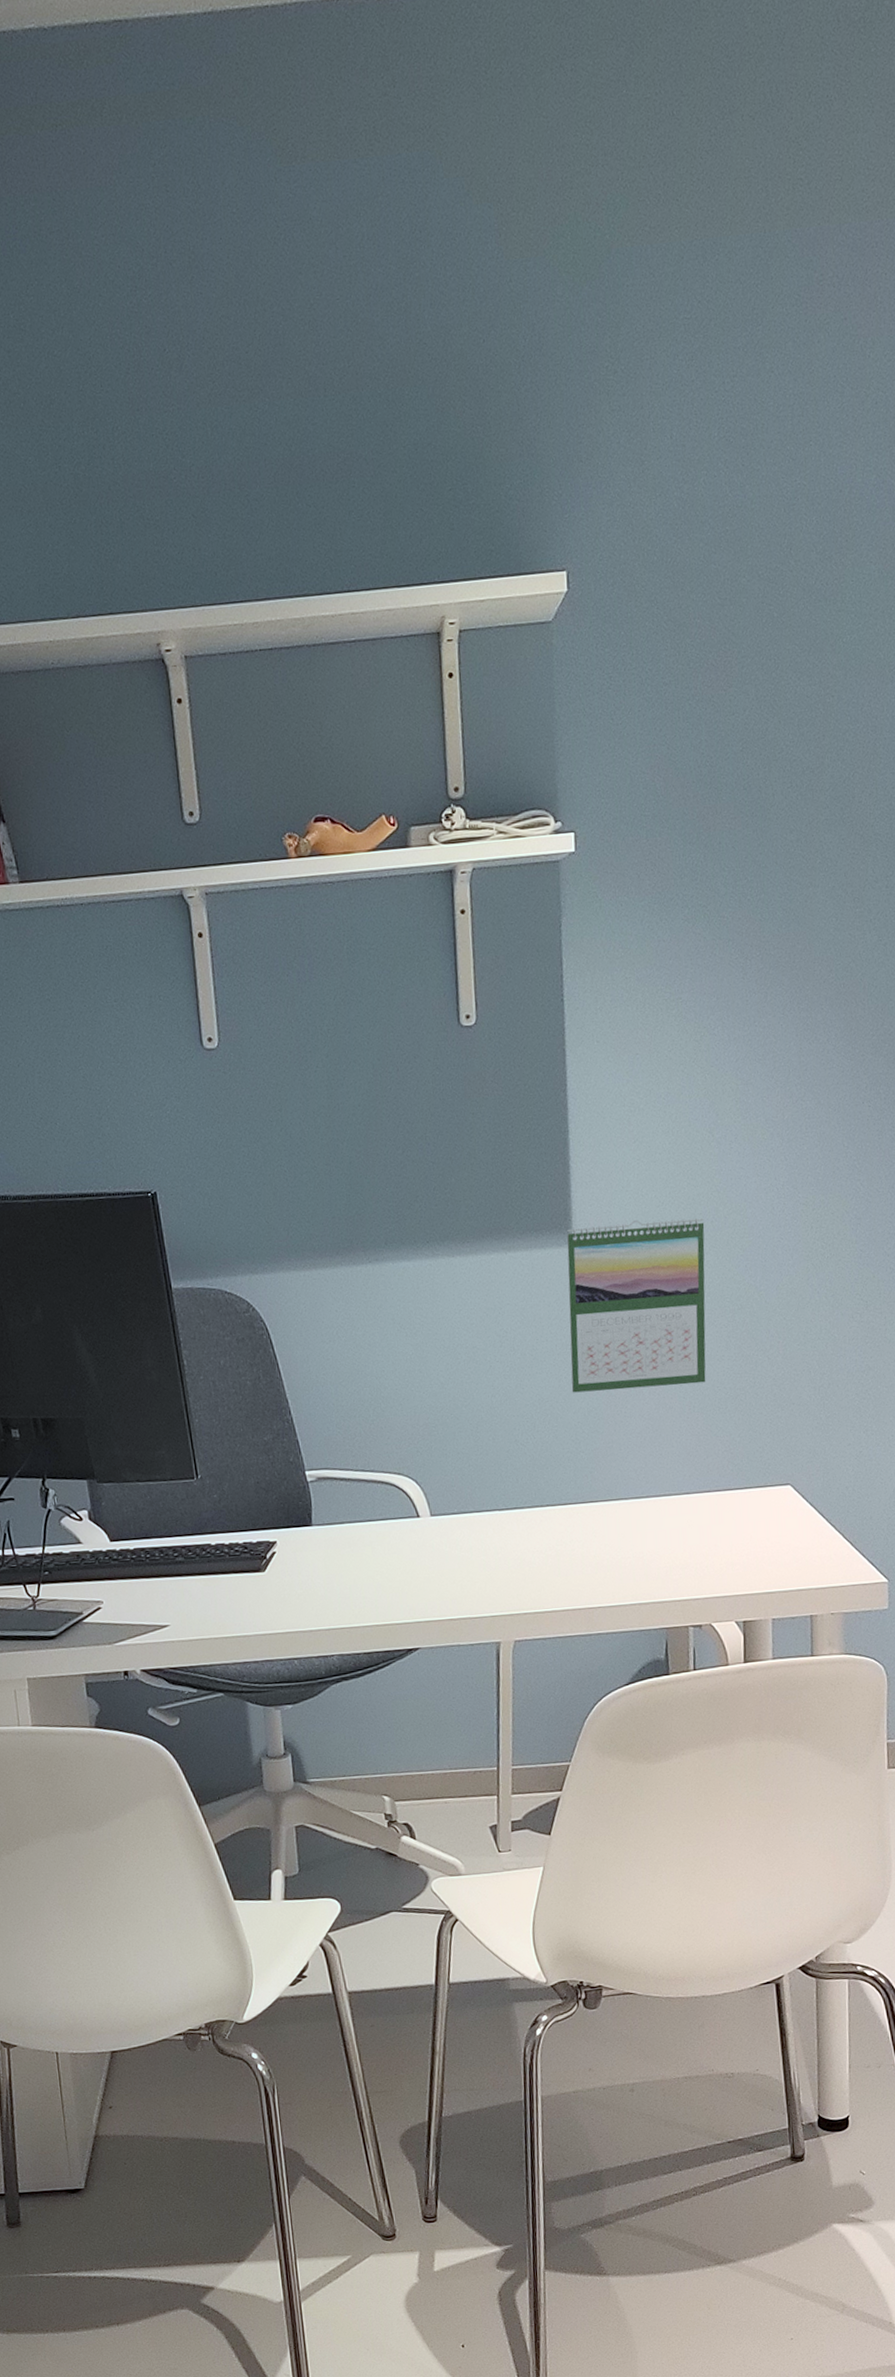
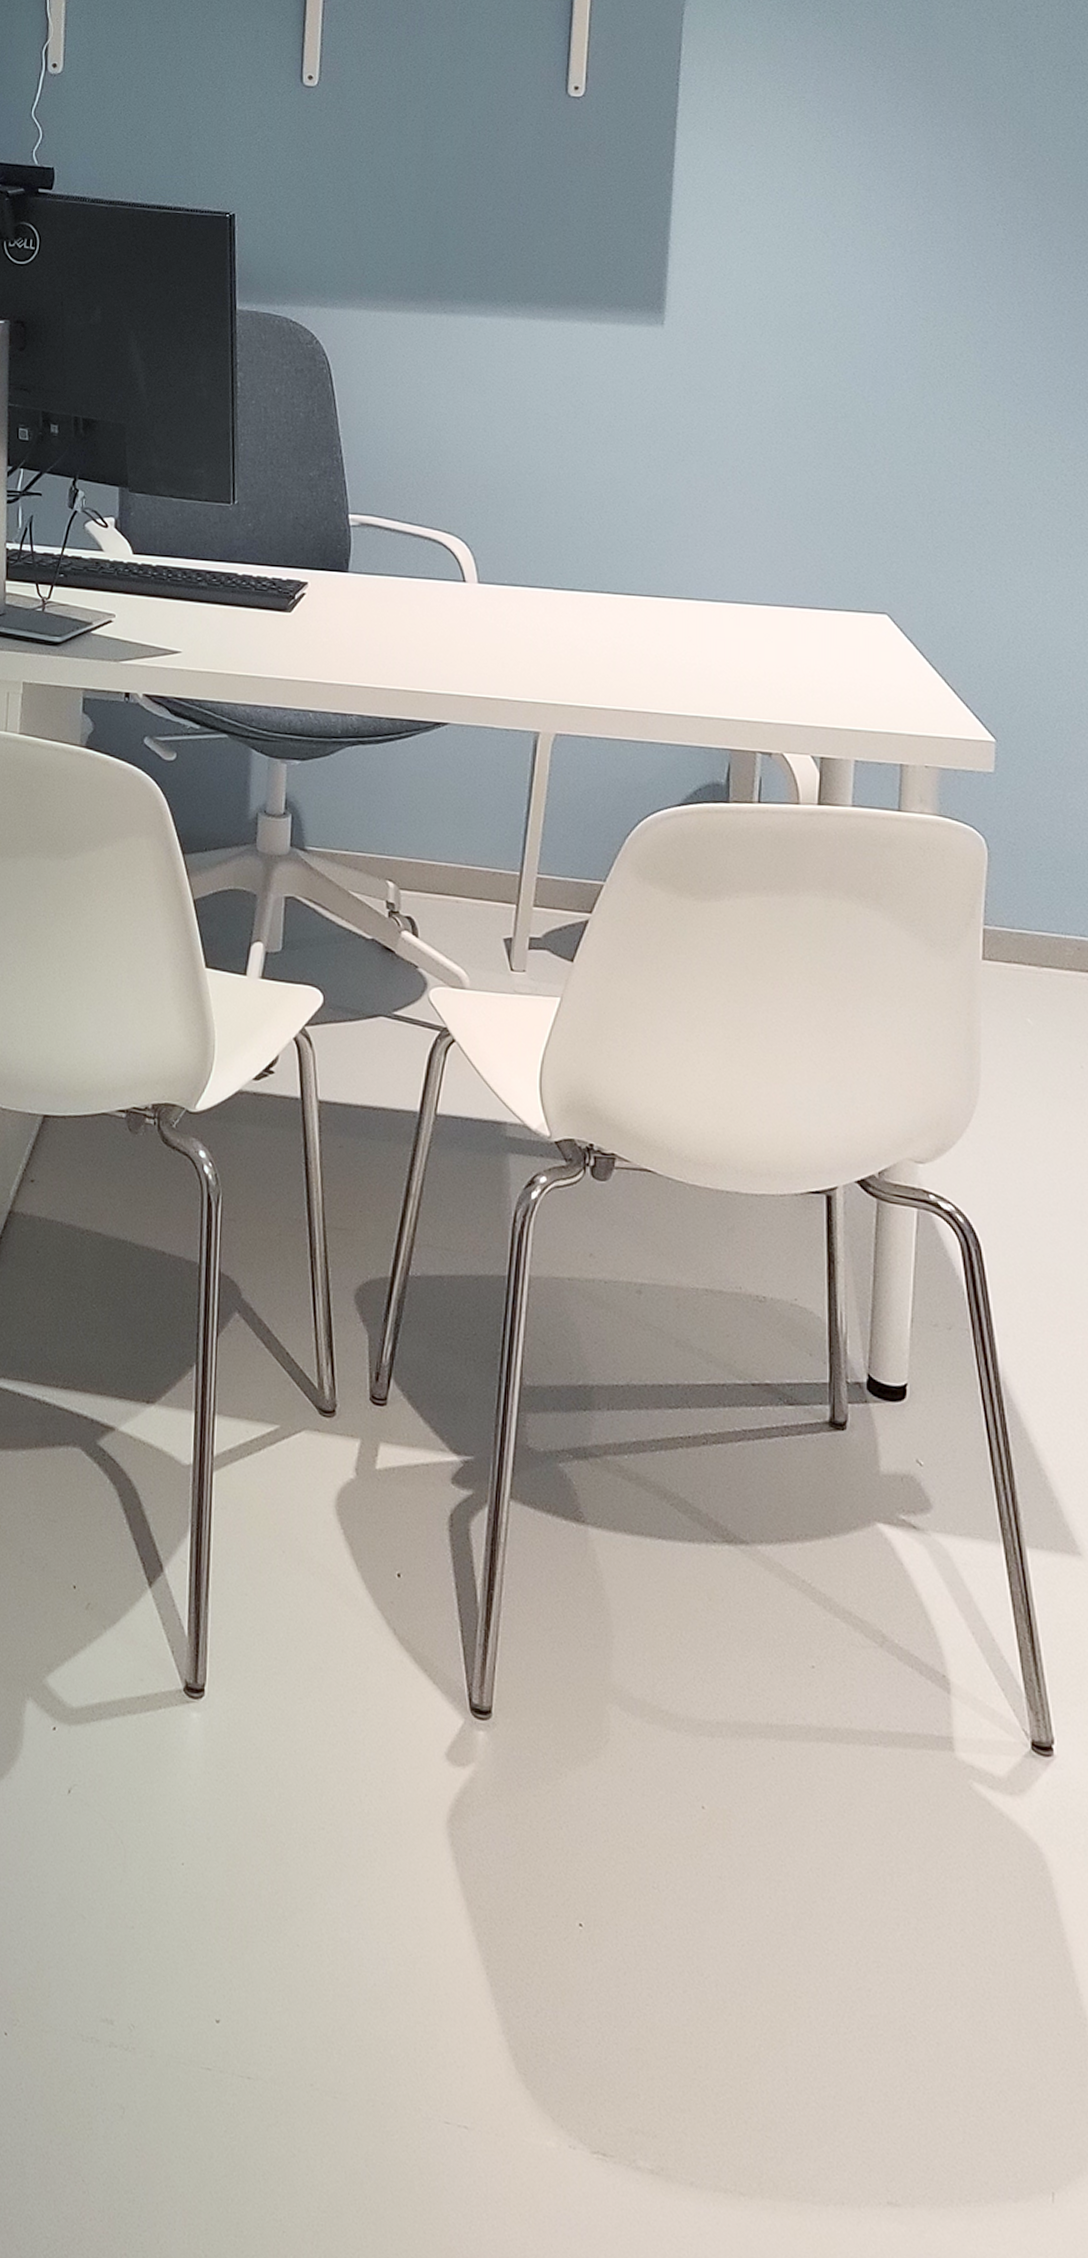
calendar: present [567,1218,706,1393] -> none [648,308,811,489]

